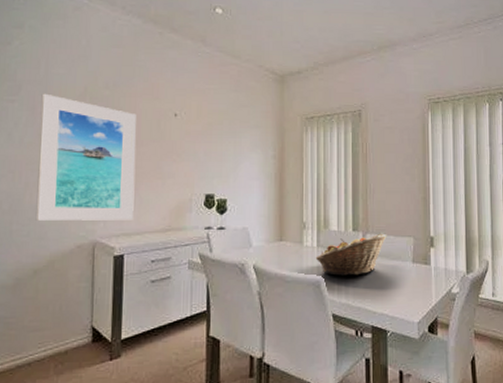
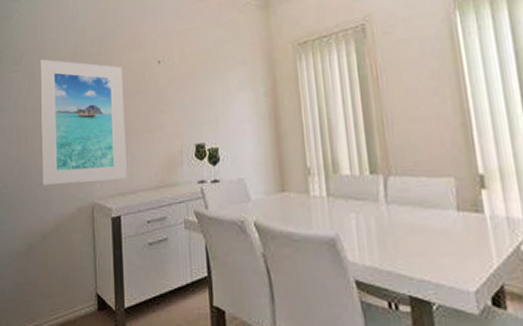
fruit basket: present [315,233,387,276] -> none [326,174,417,232]

